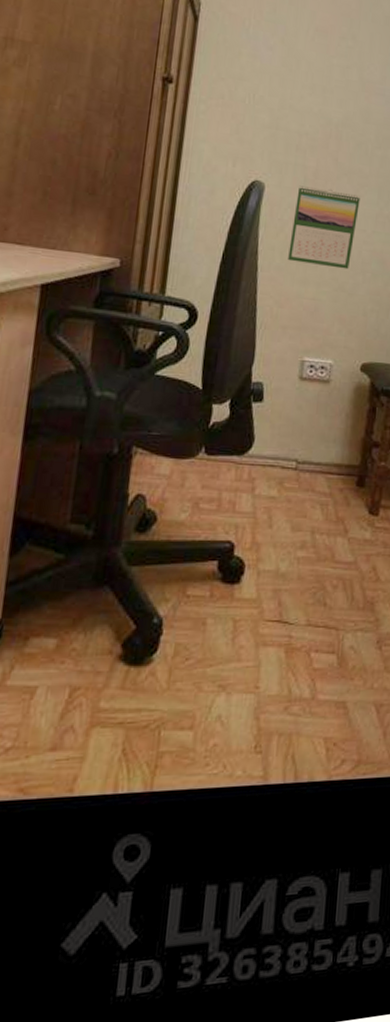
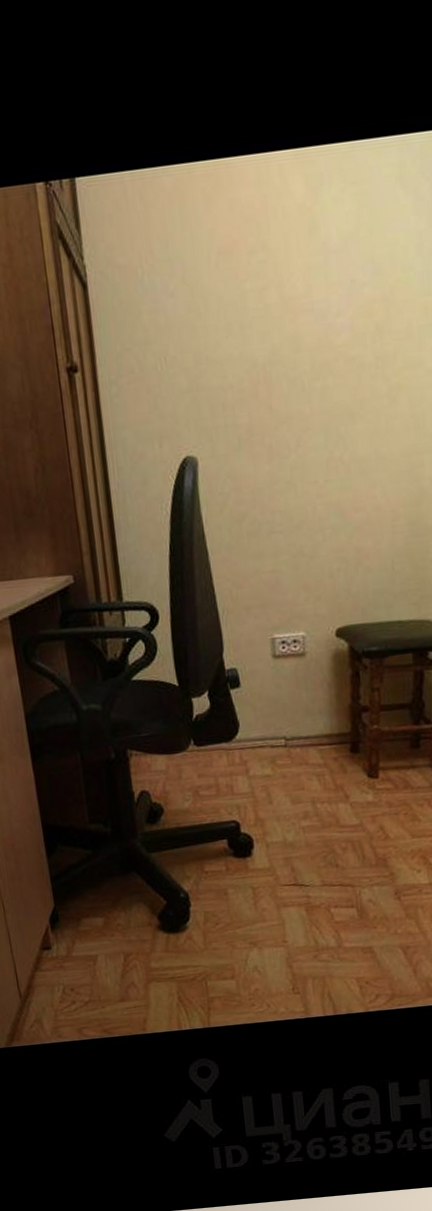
calendar: present [288,185,360,270] -> none [234,442,306,537]

